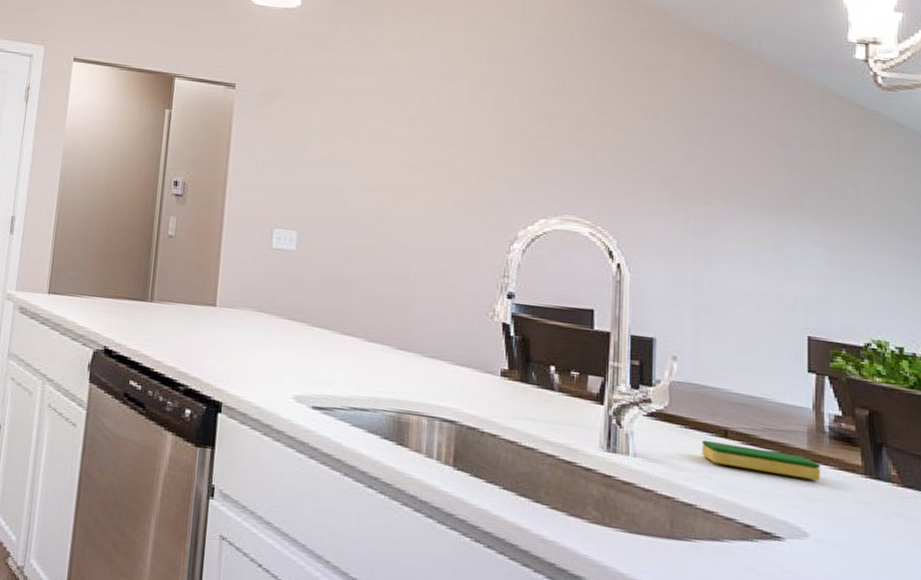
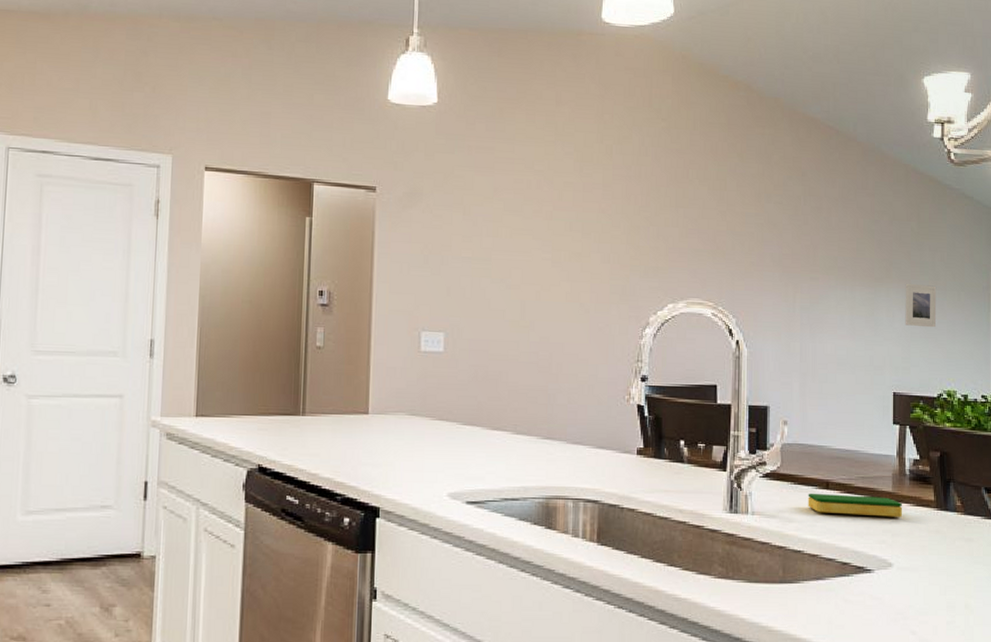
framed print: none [822,215,862,268] -> present [905,283,937,328]

